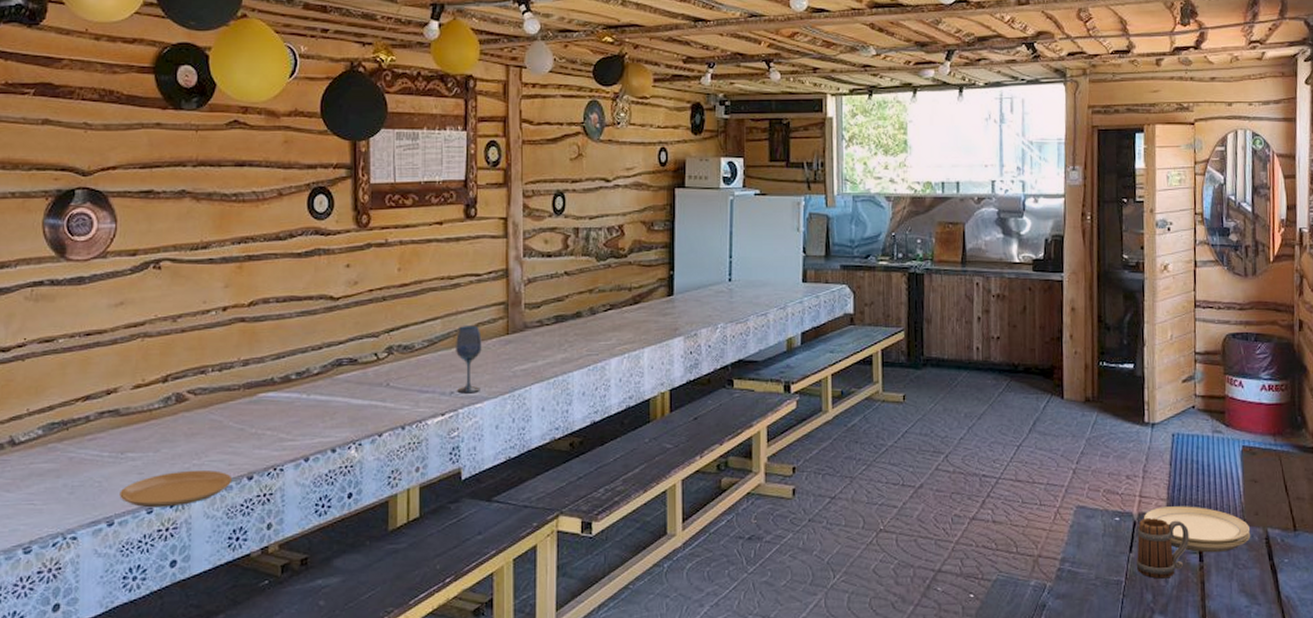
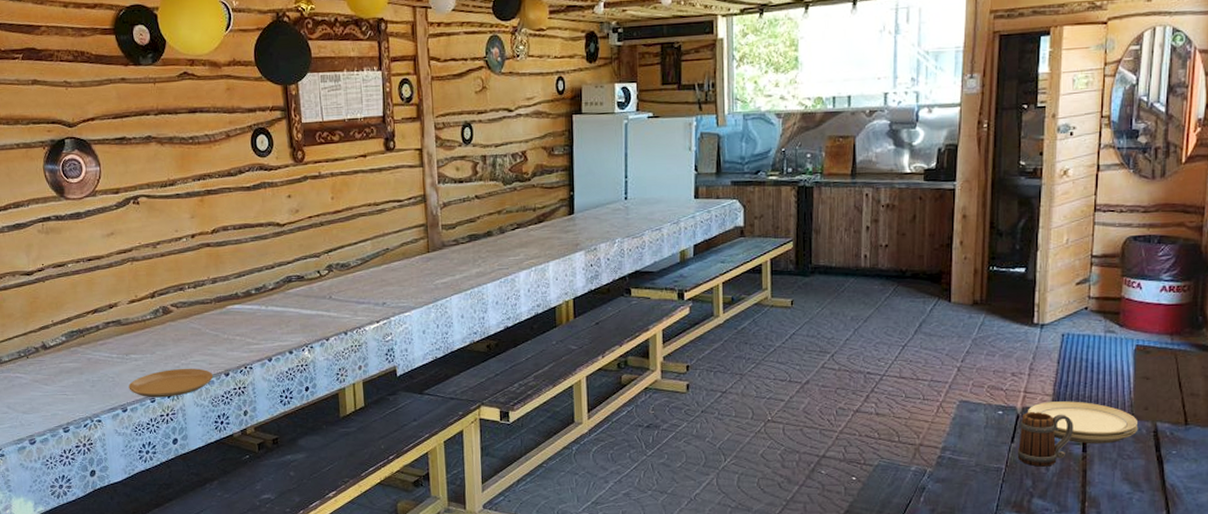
wineglass: present [455,326,482,394] -> none [384,245,408,304]

